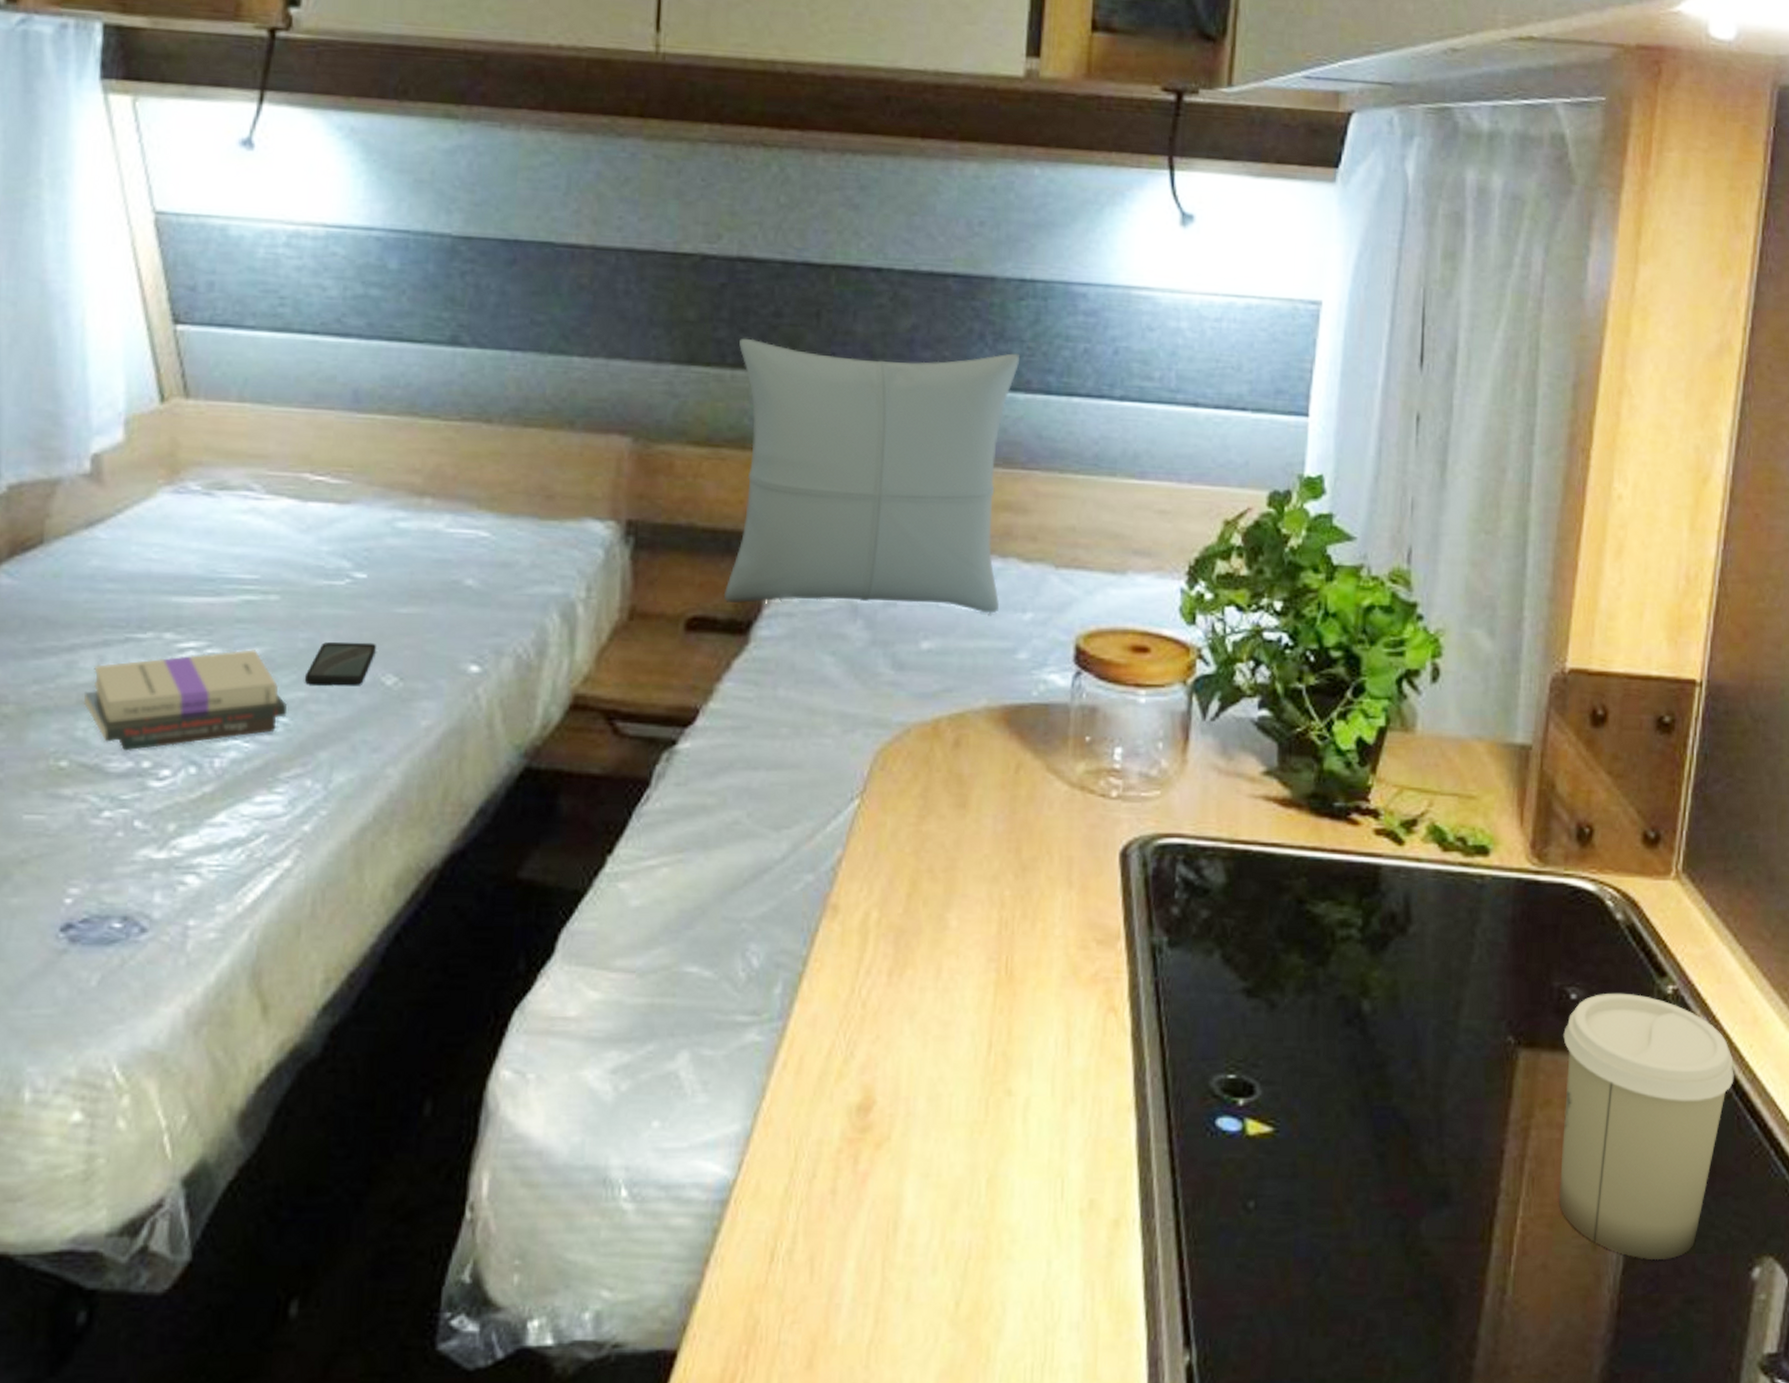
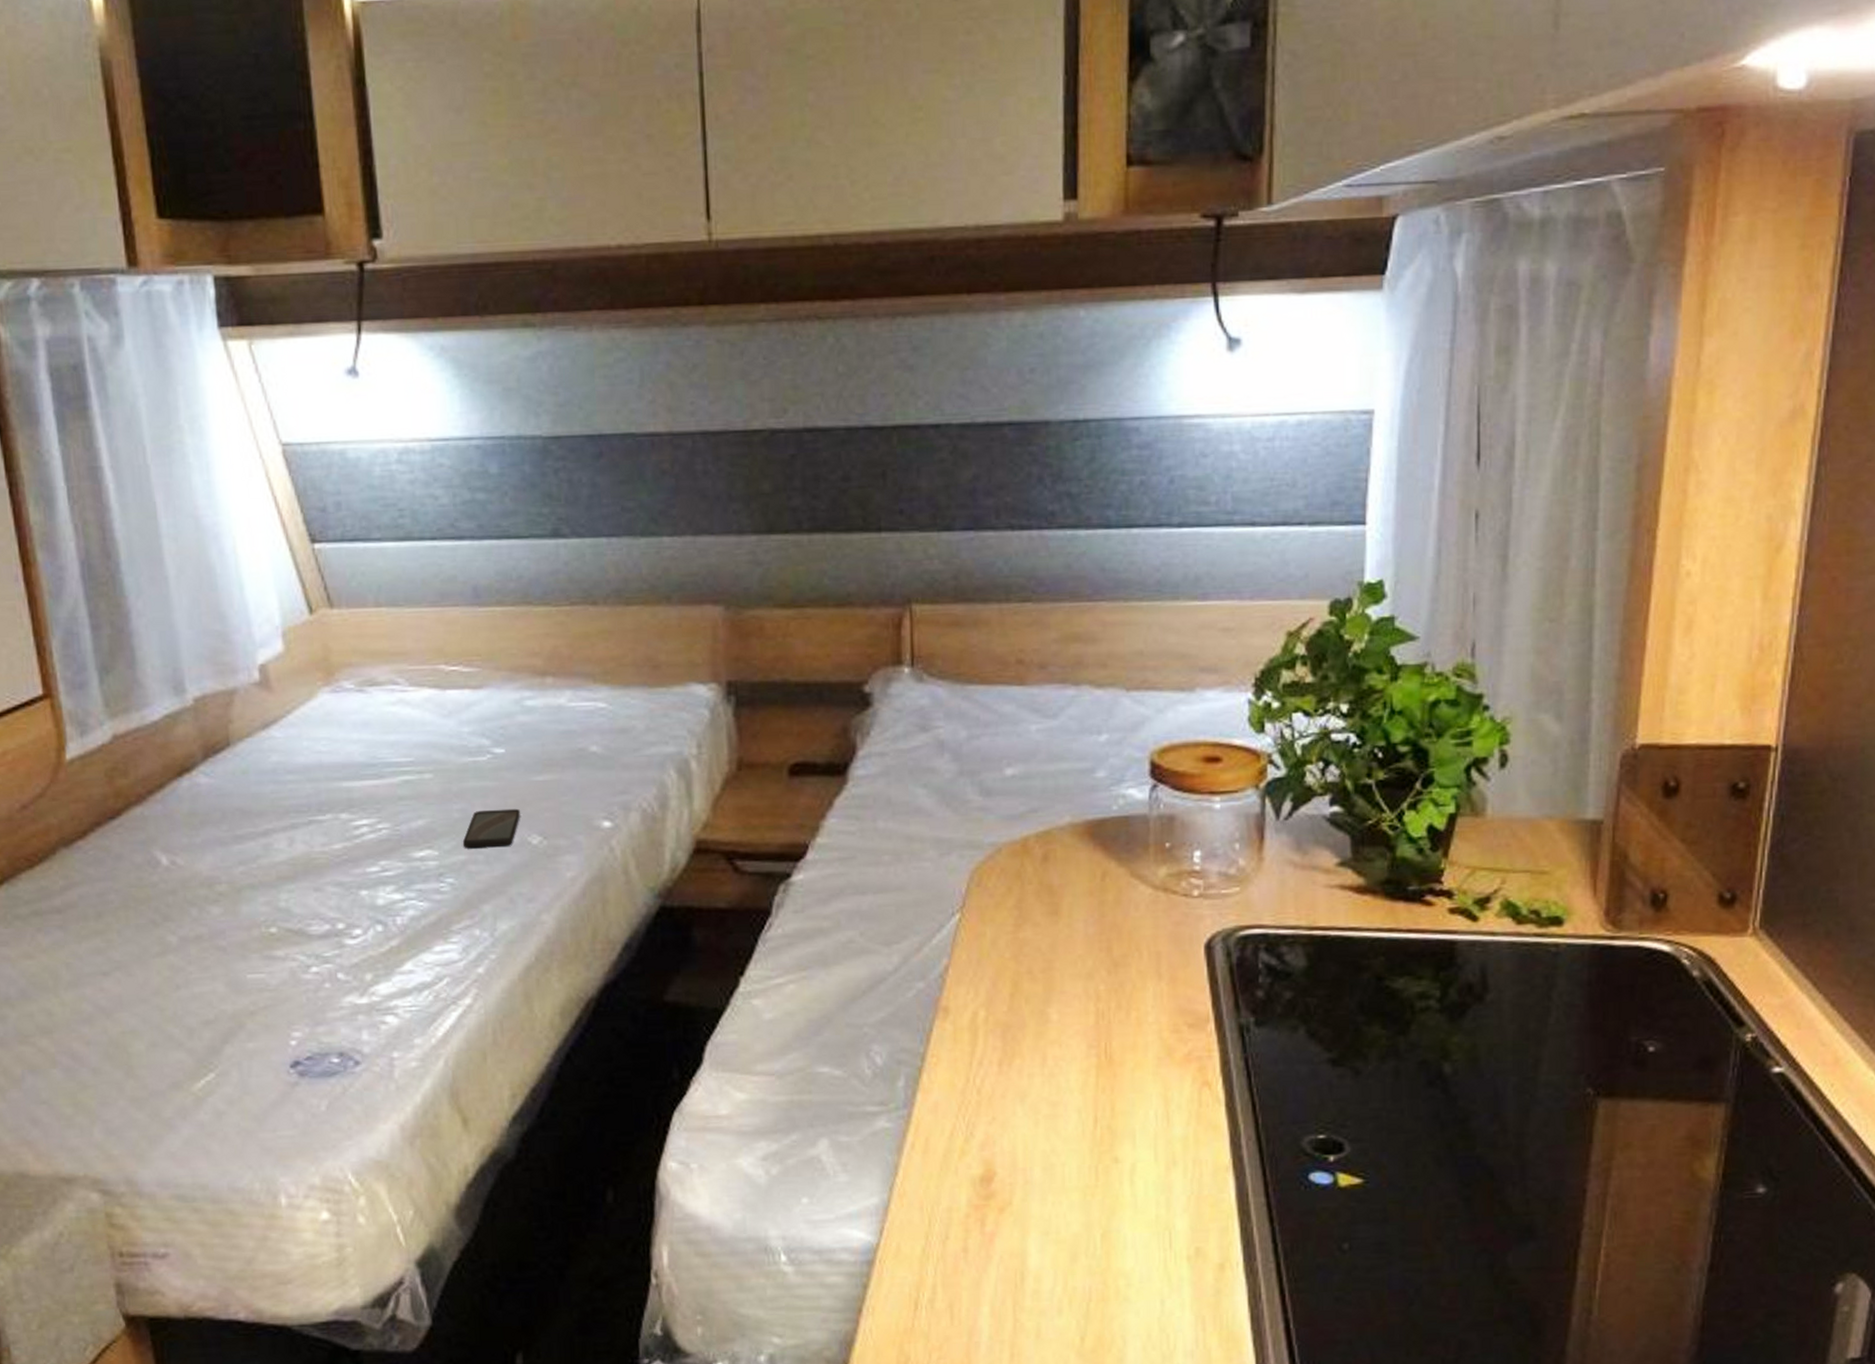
books: present [83,649,287,751] -> none [281,822,452,916]
pillow: present [723,338,1019,614] -> none [813,492,1078,748]
cup: present [1559,993,1734,1261] -> none [1642,1043,1815,1281]

